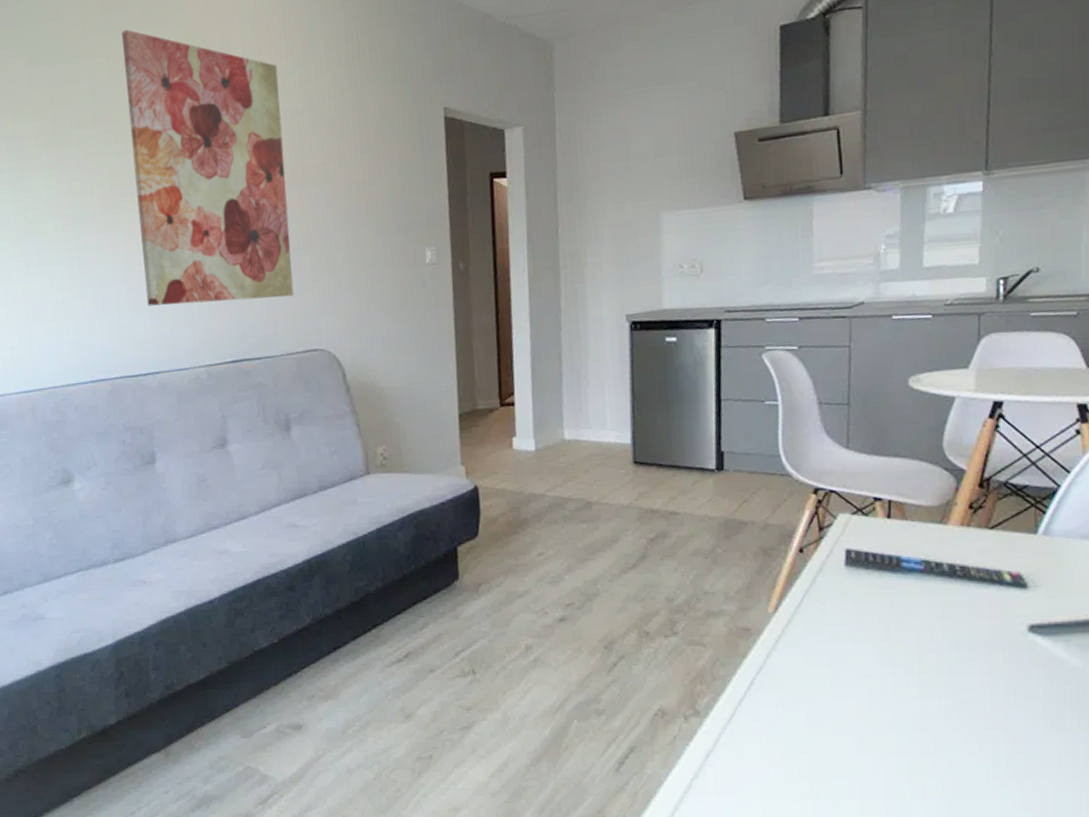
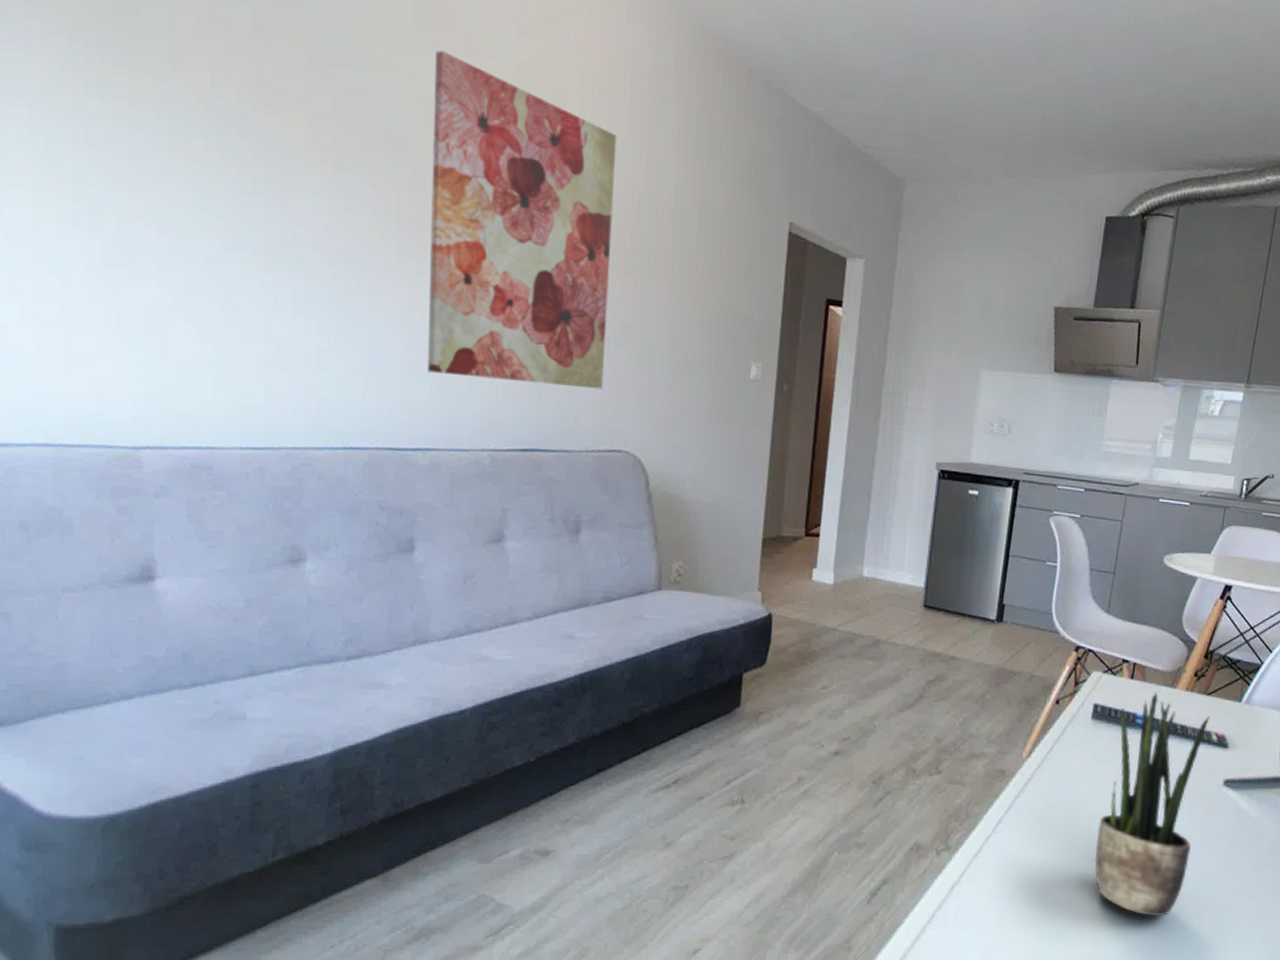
potted plant: none [871,530,997,786] -> present [1094,692,1210,917]

